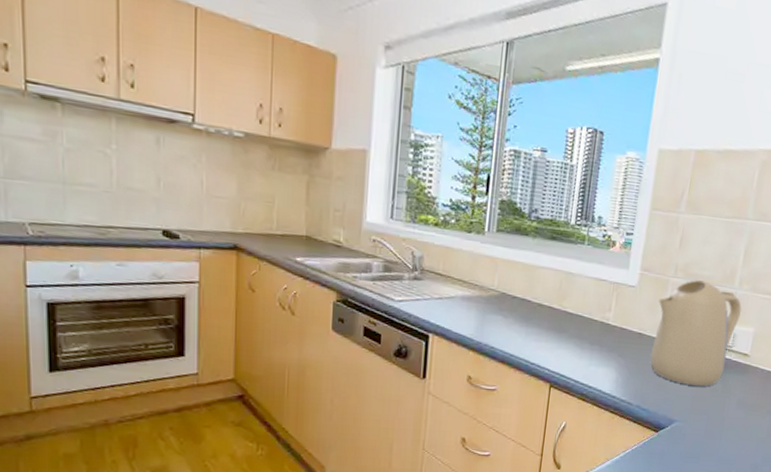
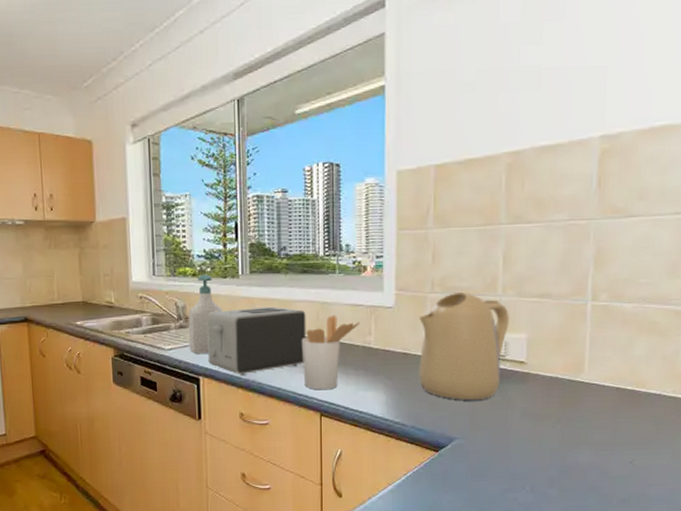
soap bottle: none [422,225,463,310] -> present [189,274,223,355]
toaster: none [441,266,549,338] -> present [207,306,306,376]
utensil holder: none [538,286,602,362] -> present [301,315,361,390]

